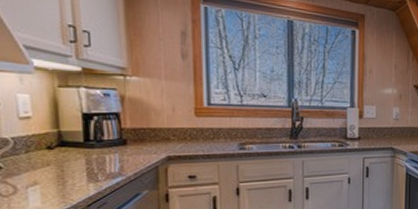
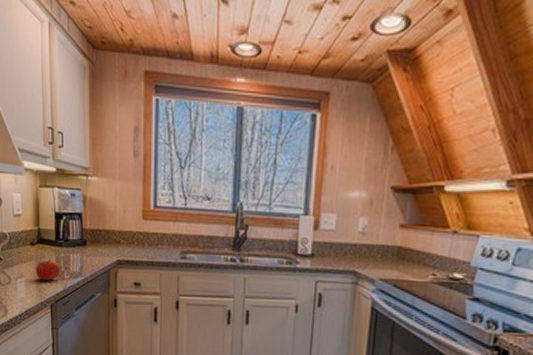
fruit: none [55,162,92,185] -> present [35,259,60,281]

